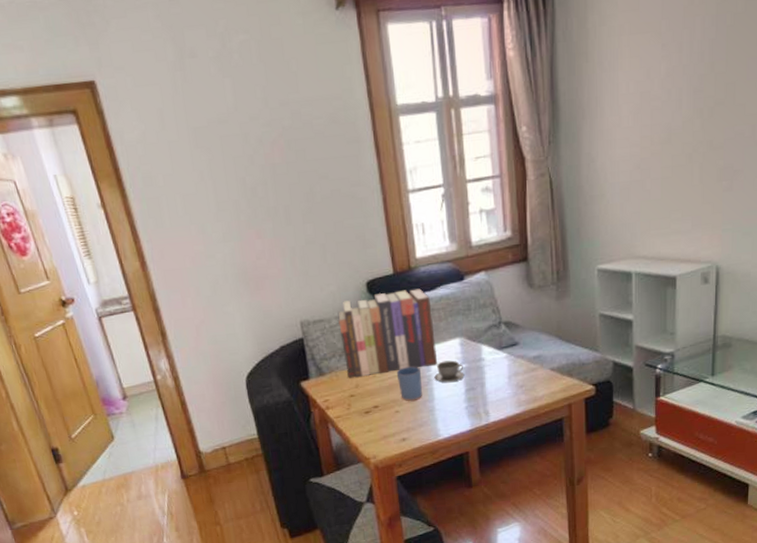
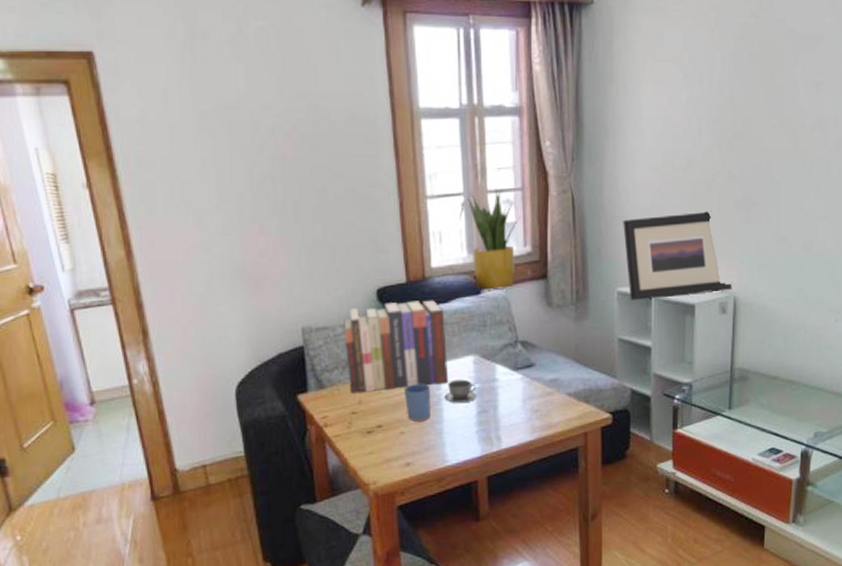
planter: none [446,178,500,275] -> present [467,188,521,290]
picture frame: none [602,184,715,277] -> present [623,212,733,301]

